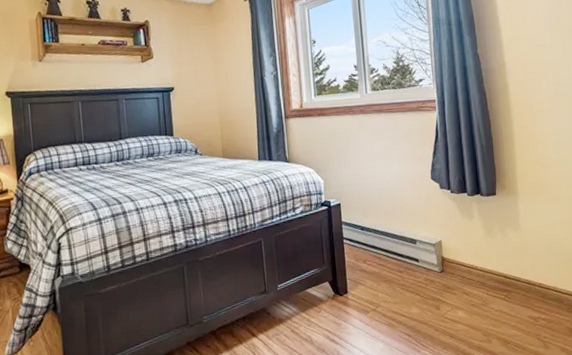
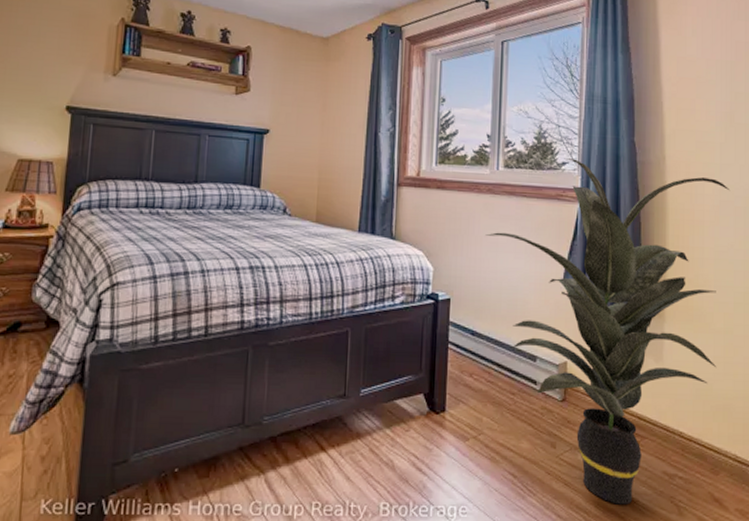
indoor plant: none [363,75,565,347] -> present [485,158,731,505]

